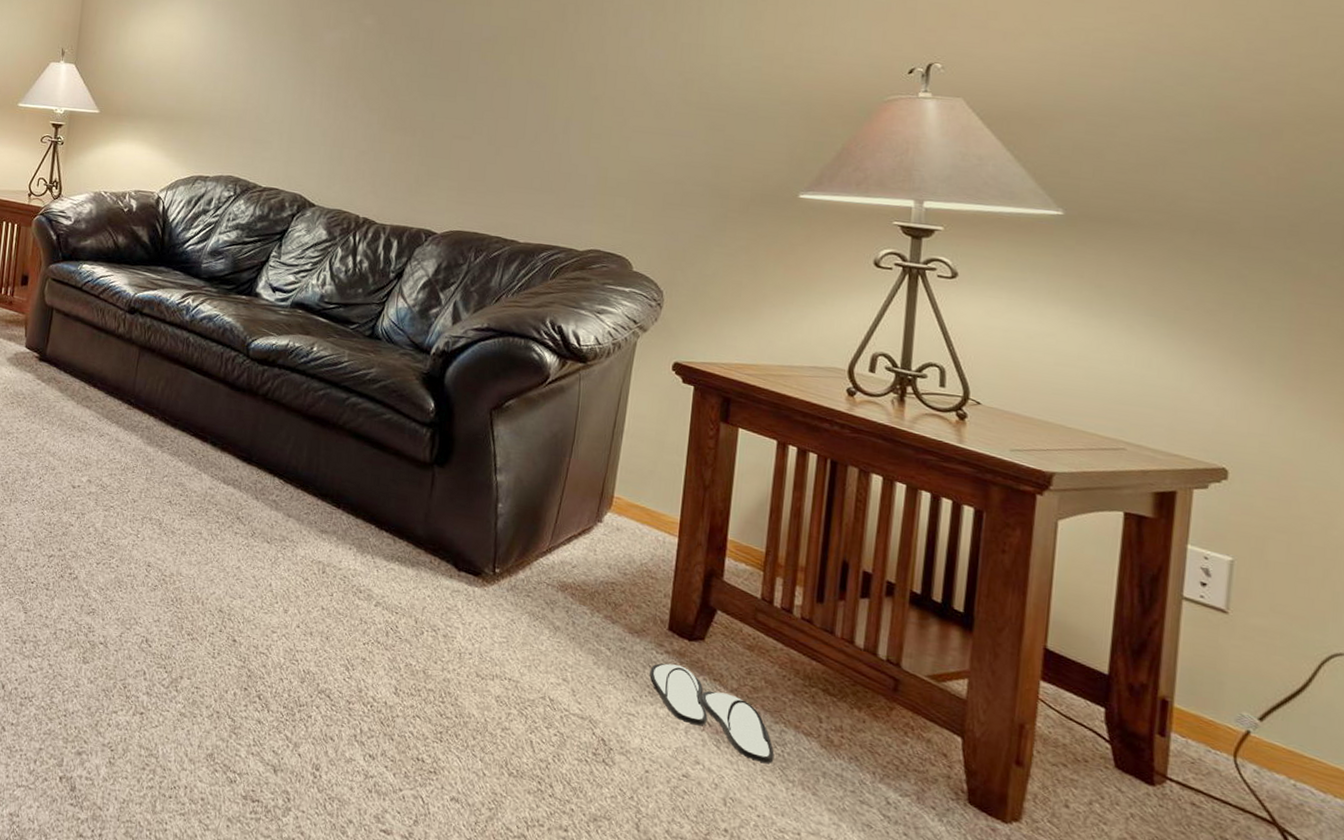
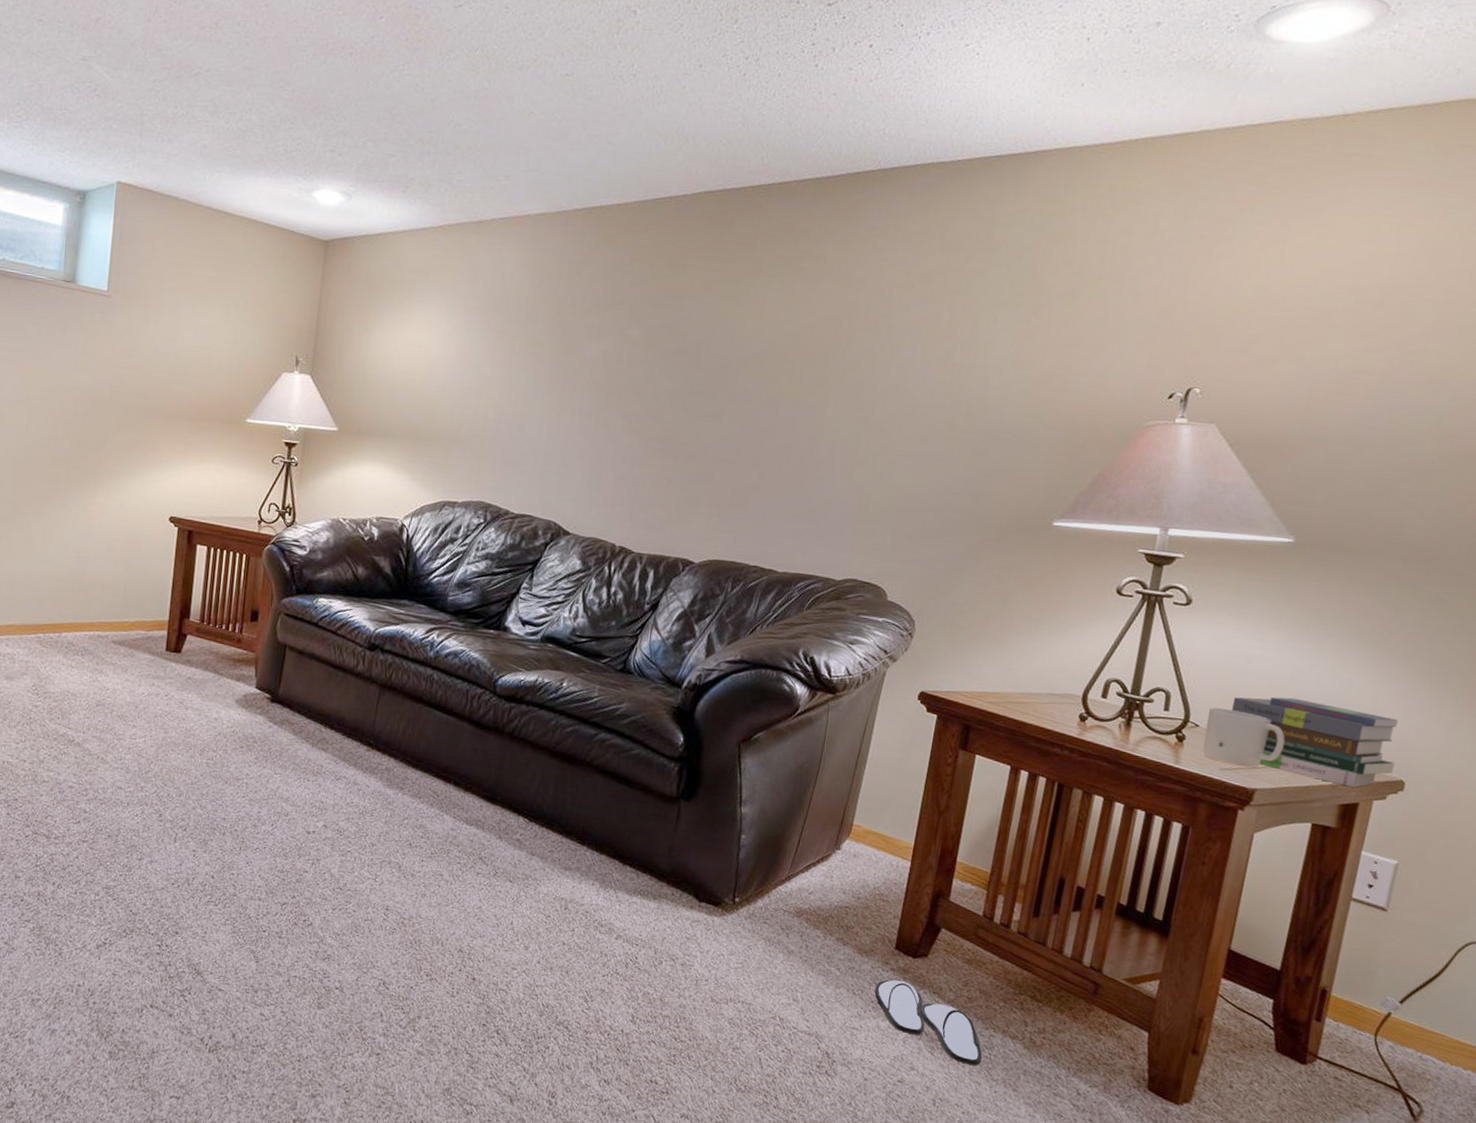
mug: none [988,384,1081,450] -> present [1203,707,1285,768]
books: none [1016,374,1213,475] -> present [1232,697,1398,788]

